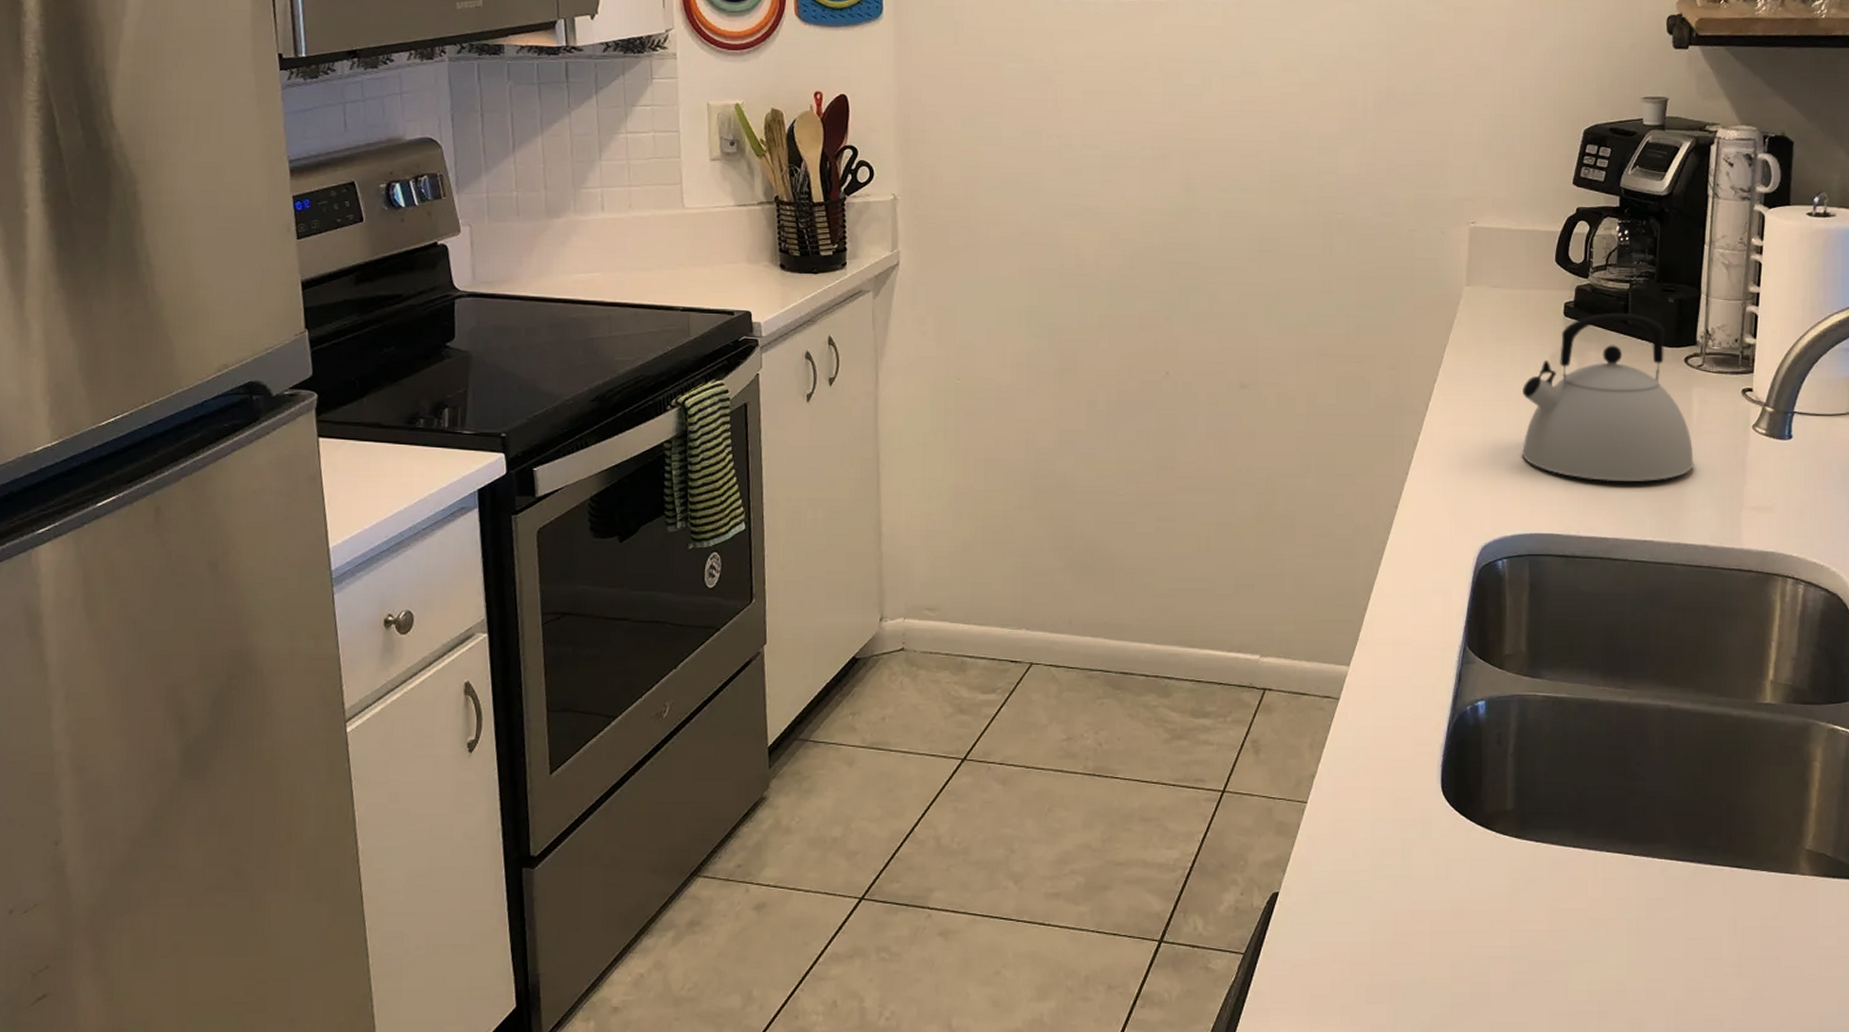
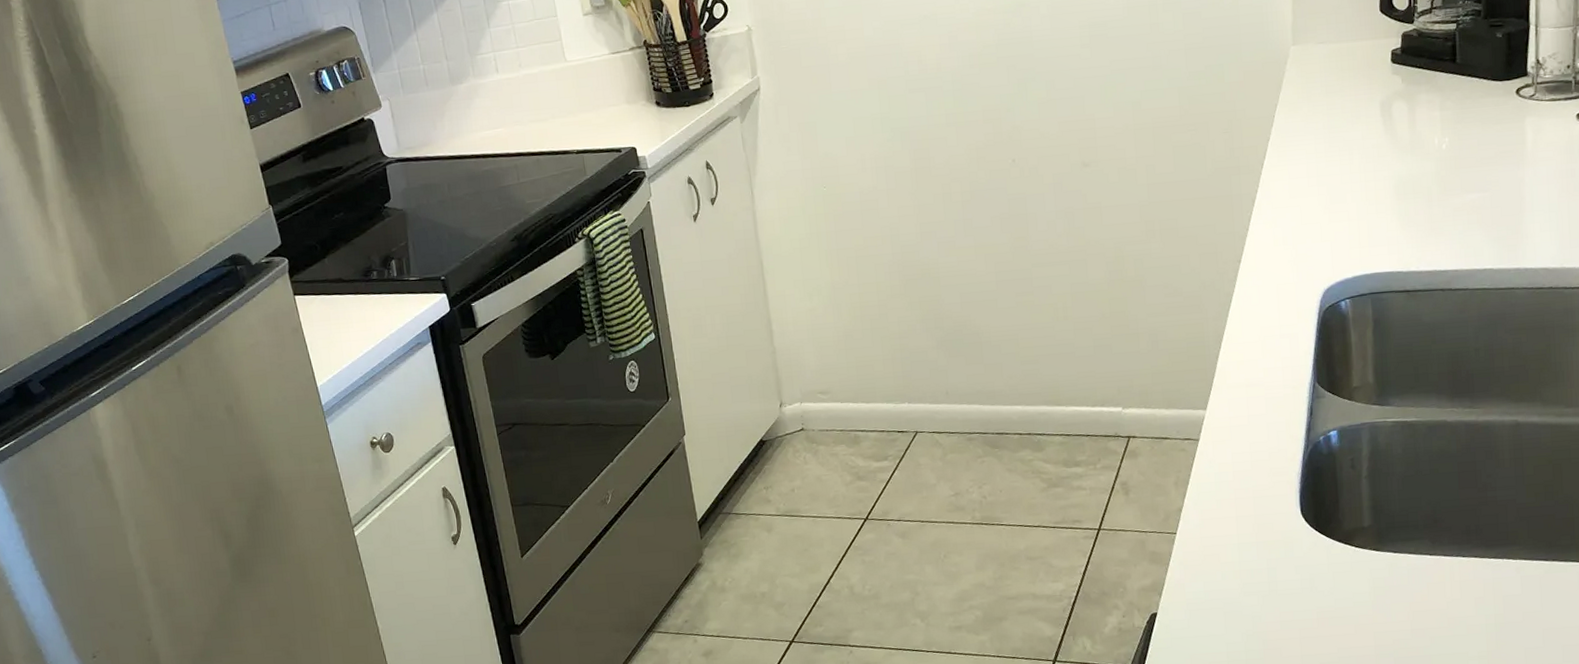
kettle: present [1521,312,1694,483] -> none [1355,52,1531,218]

